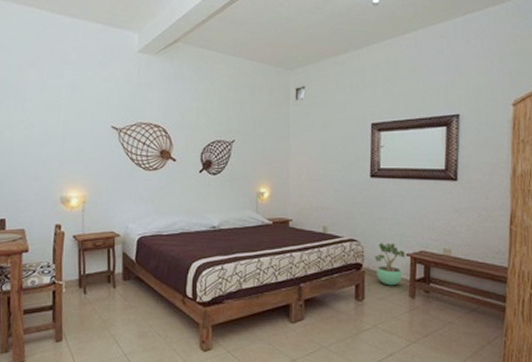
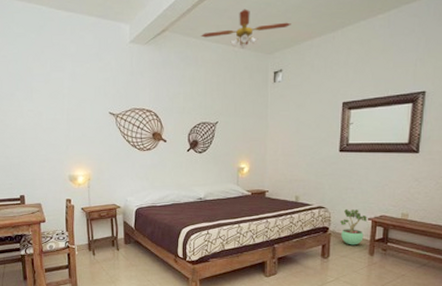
ceiling fan: none [216,22,313,64] -> present [201,9,291,50]

